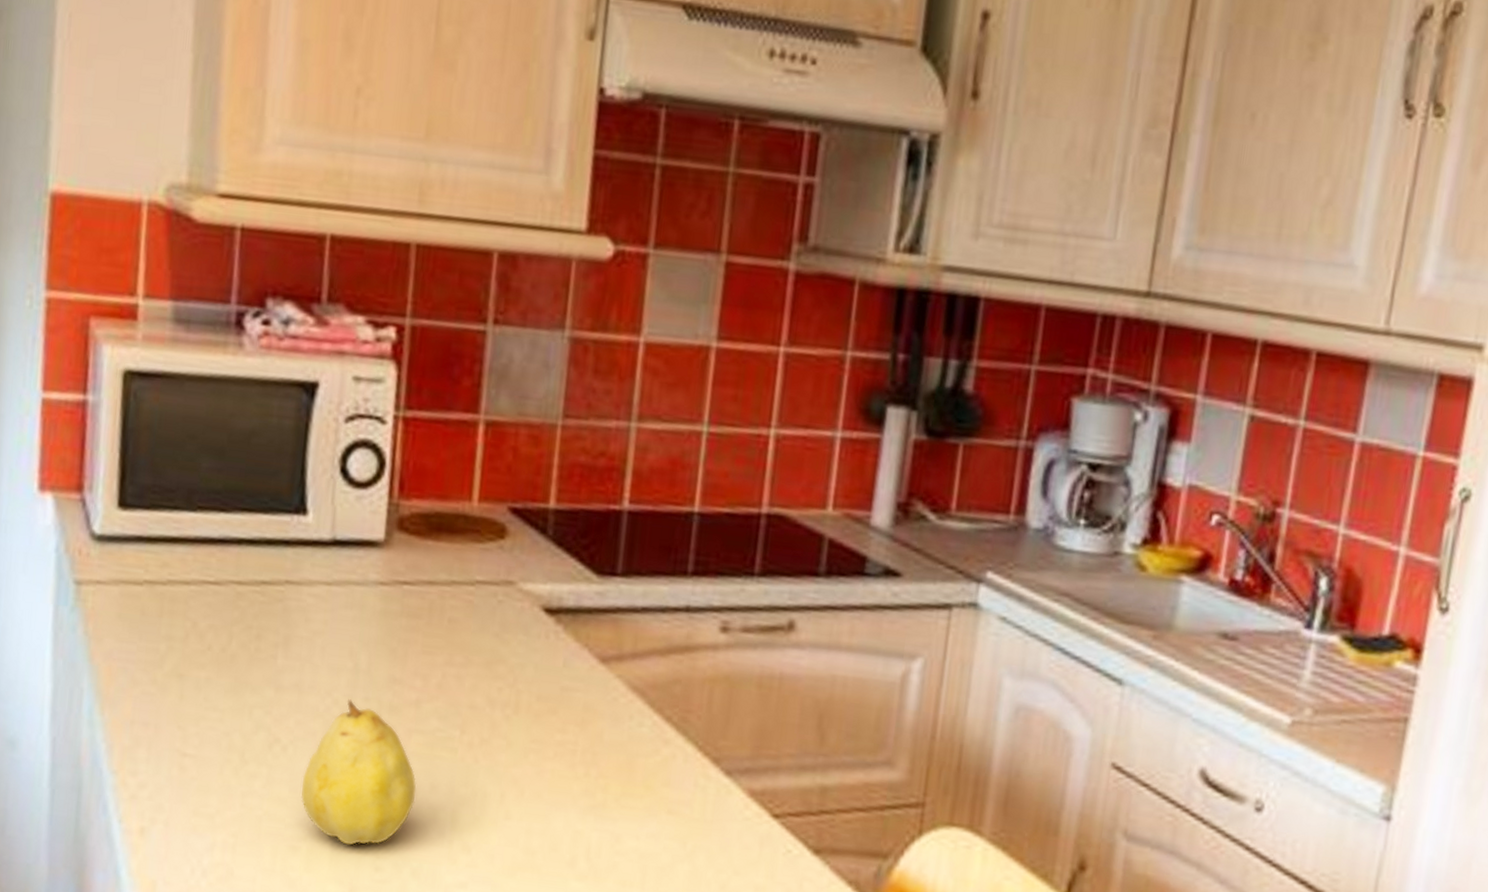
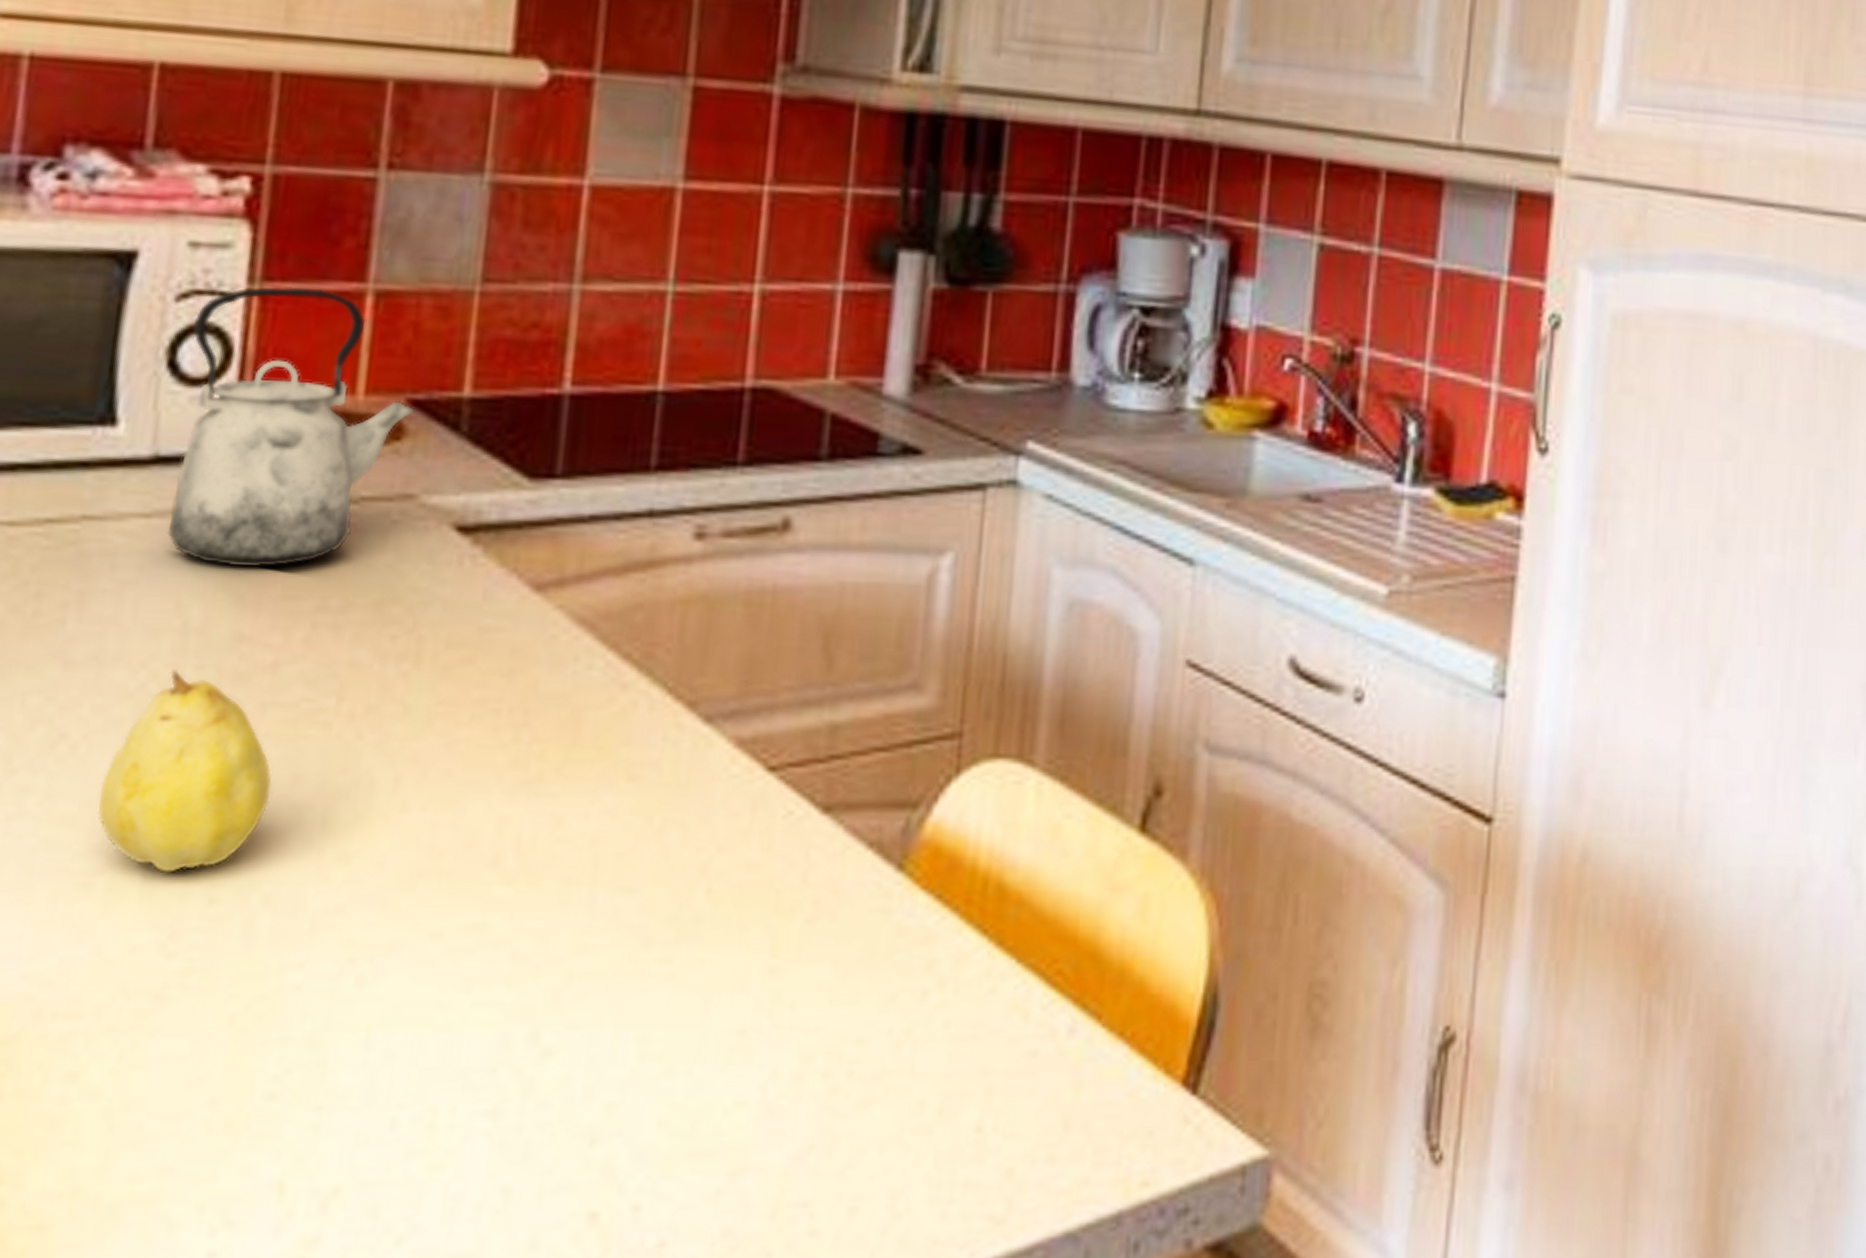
kettle: none [343,414,515,629] -> present [167,287,416,567]

